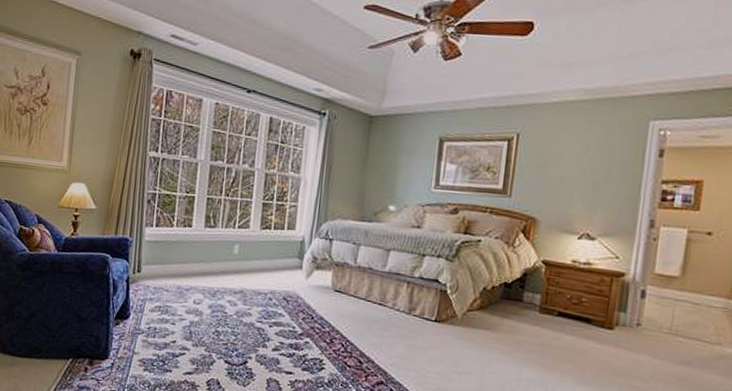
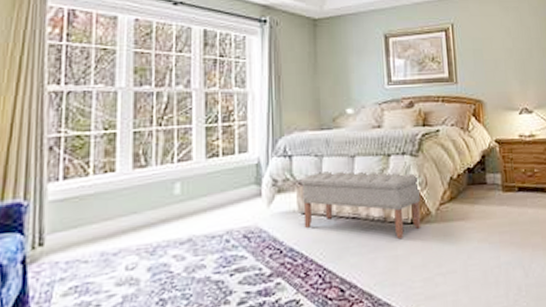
bench: none [334,258,452,332] -> present [301,171,421,238]

